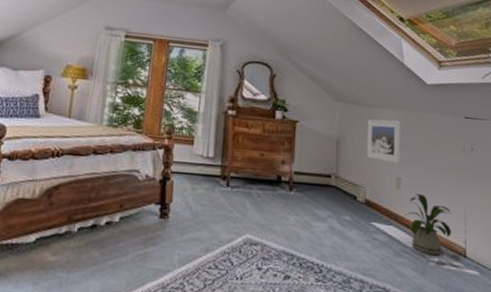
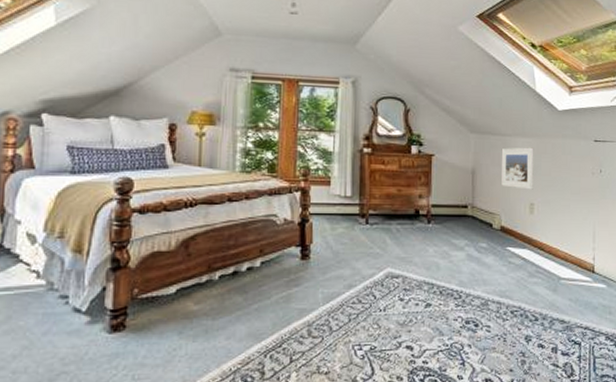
house plant: present [404,194,452,256] -> none [537,217,582,274]

